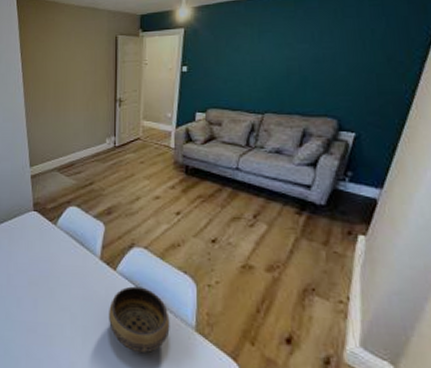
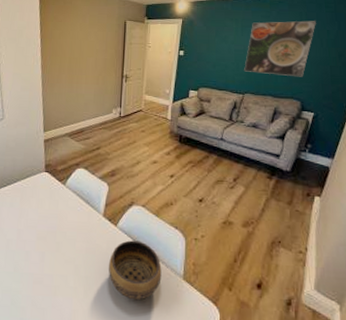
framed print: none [263,18,356,90] -> present [244,21,316,77]

